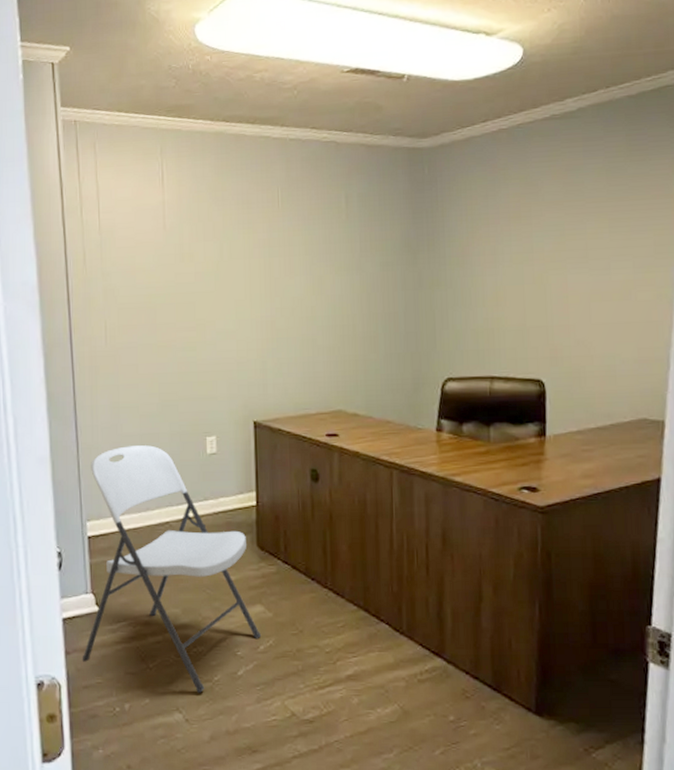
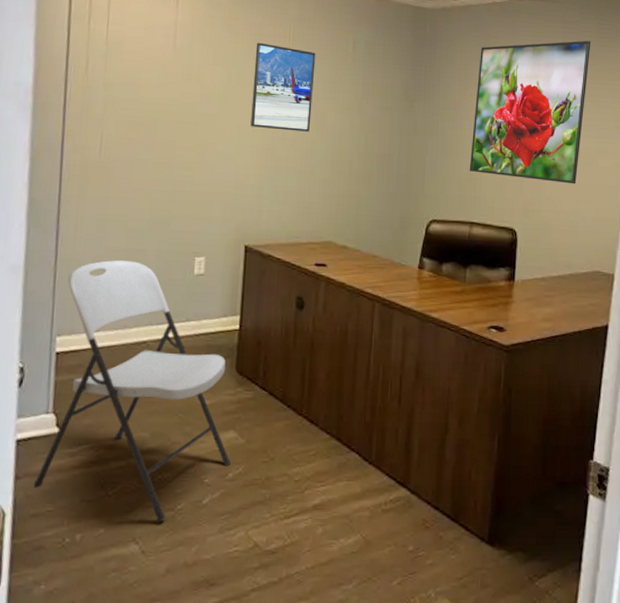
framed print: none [245,210,309,300] -> present [250,42,316,132]
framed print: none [484,156,620,324] -> present [469,40,591,184]

